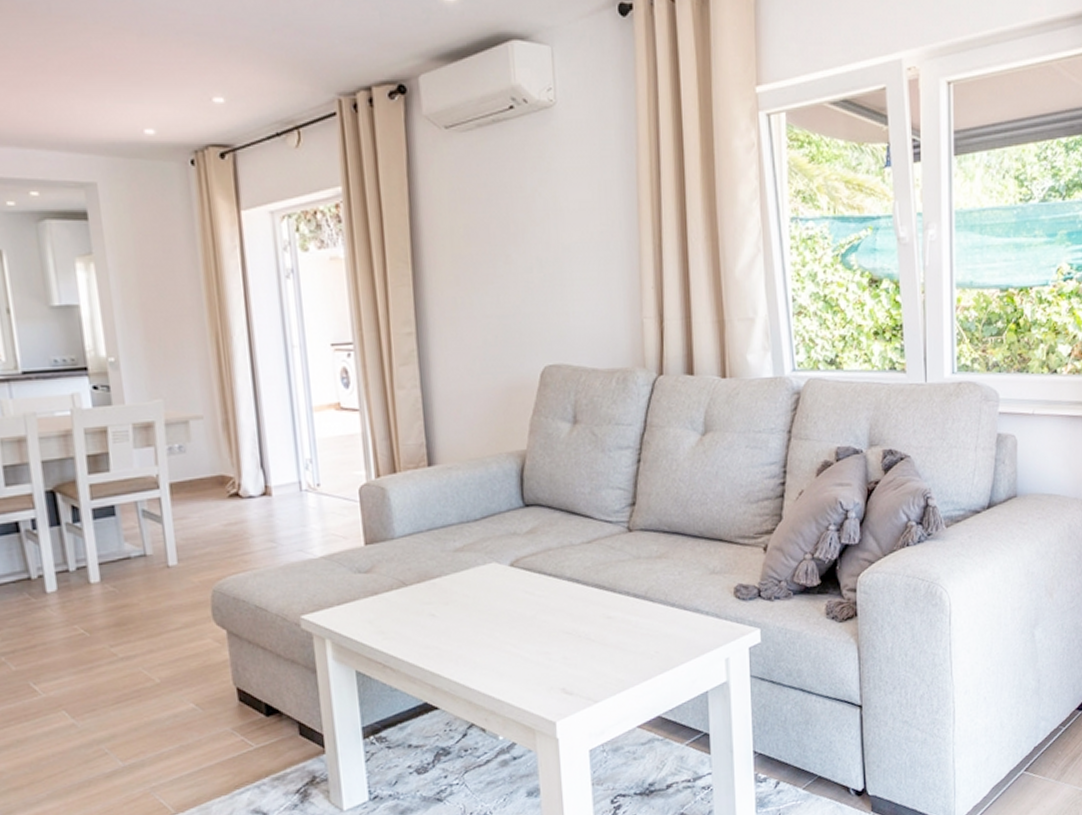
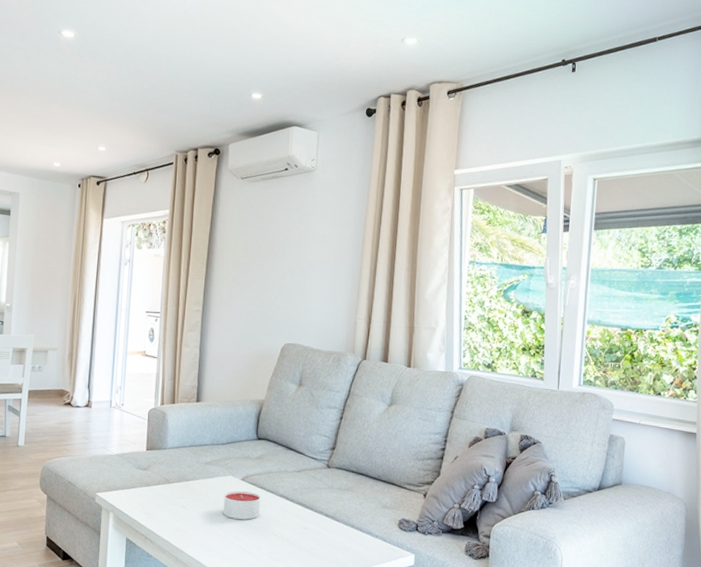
candle: none [488,580,542,621] -> present [223,490,261,520]

